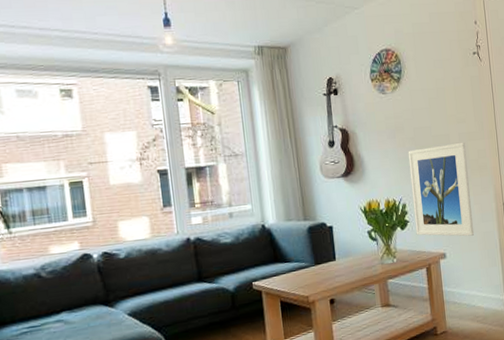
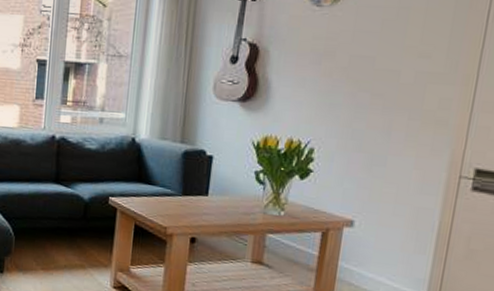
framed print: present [408,142,475,237] -> none [318,83,423,208]

